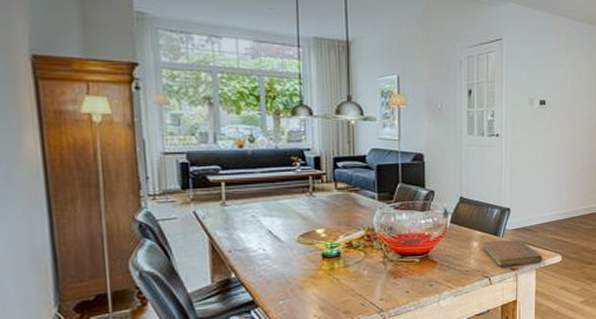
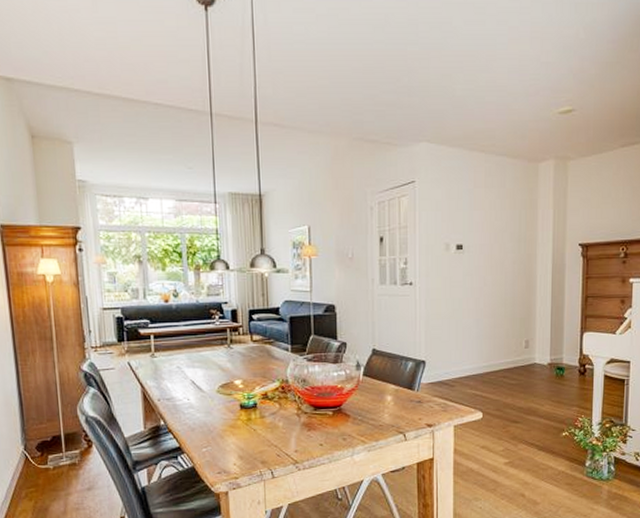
notebook: present [482,239,542,267] -> none [396,394,461,423]

